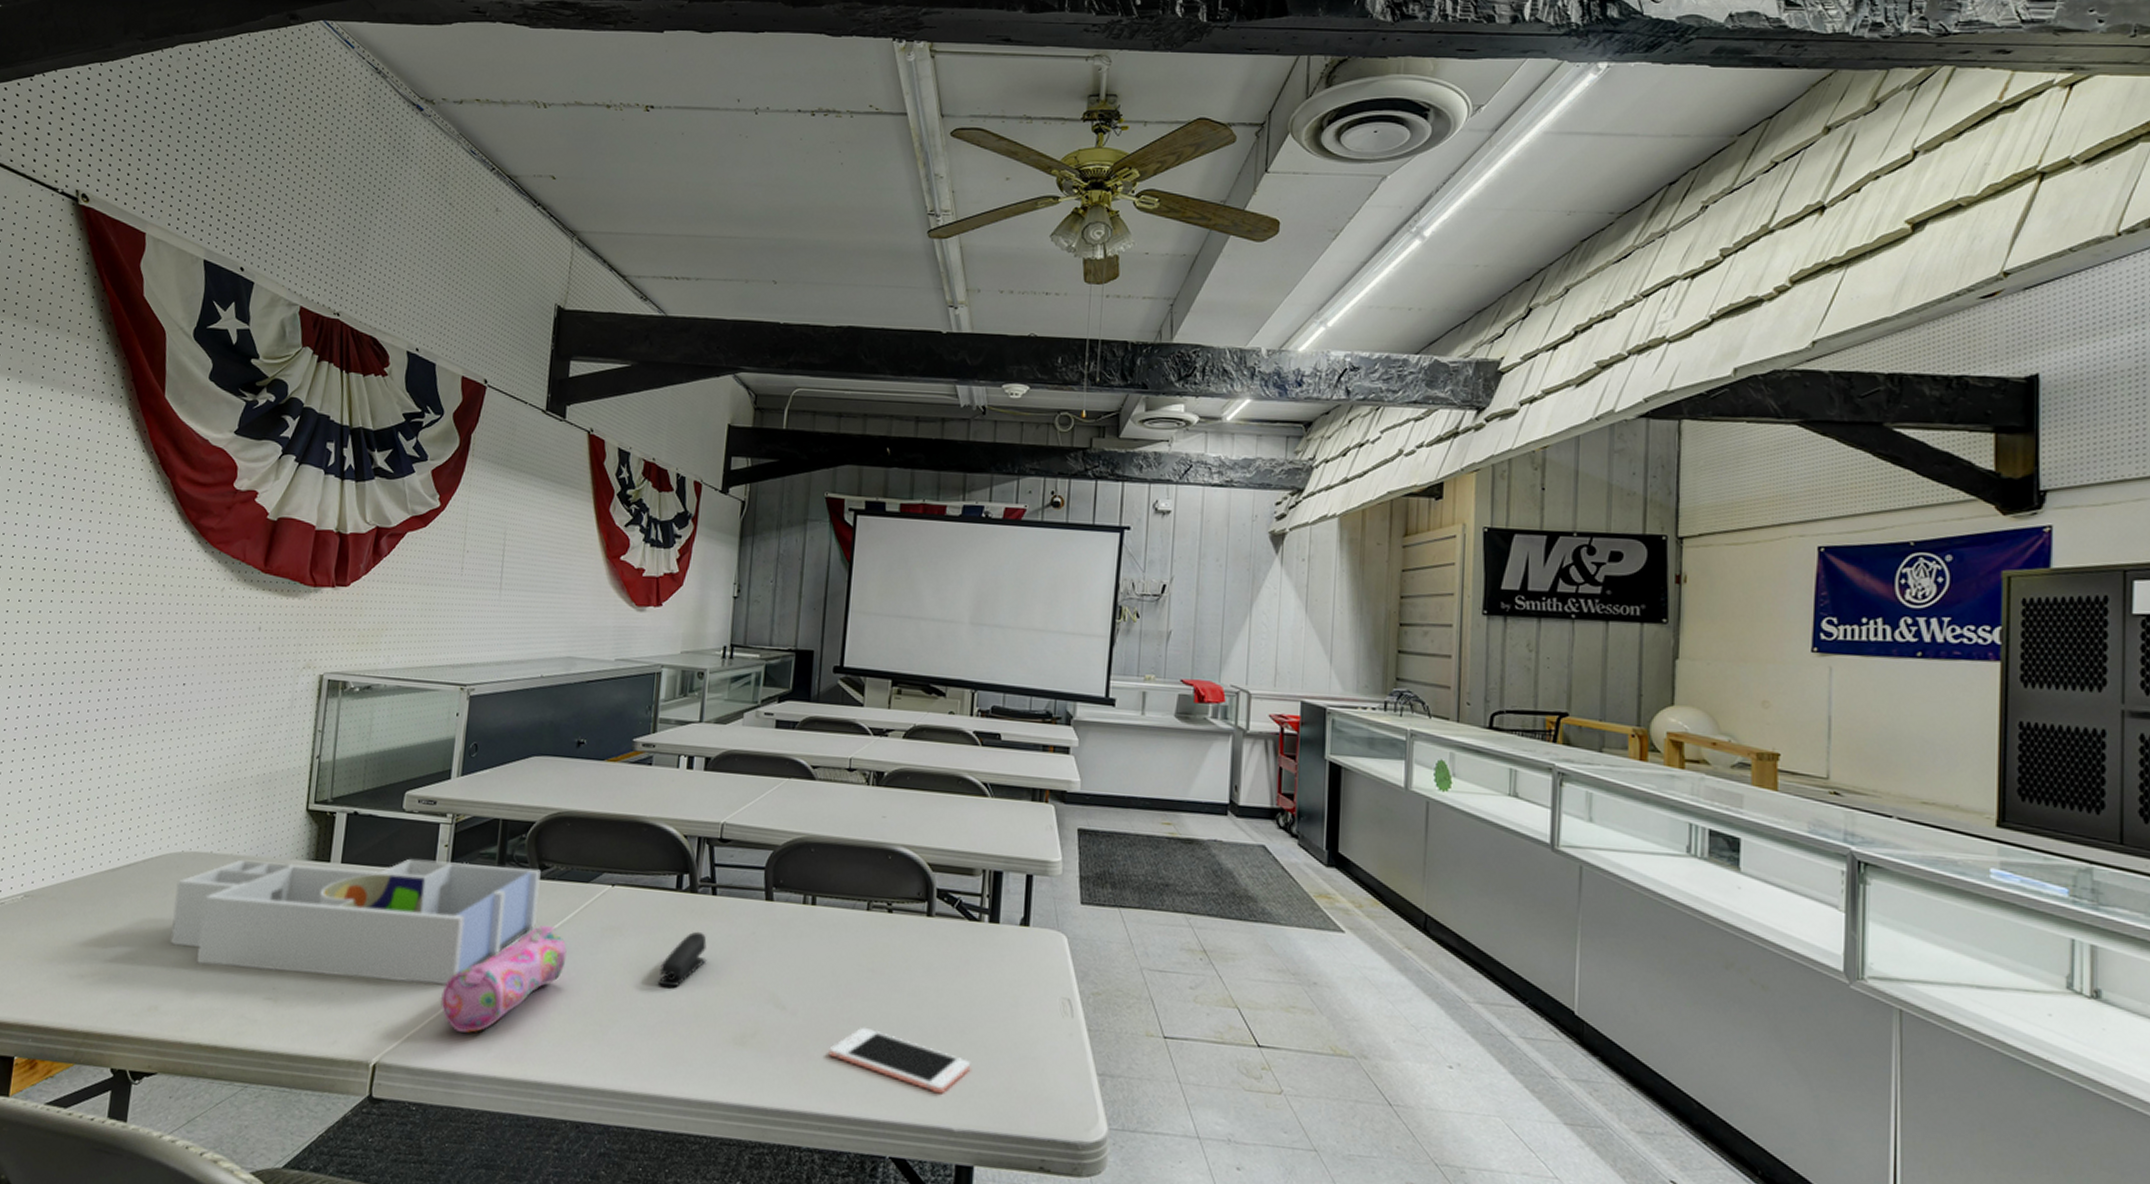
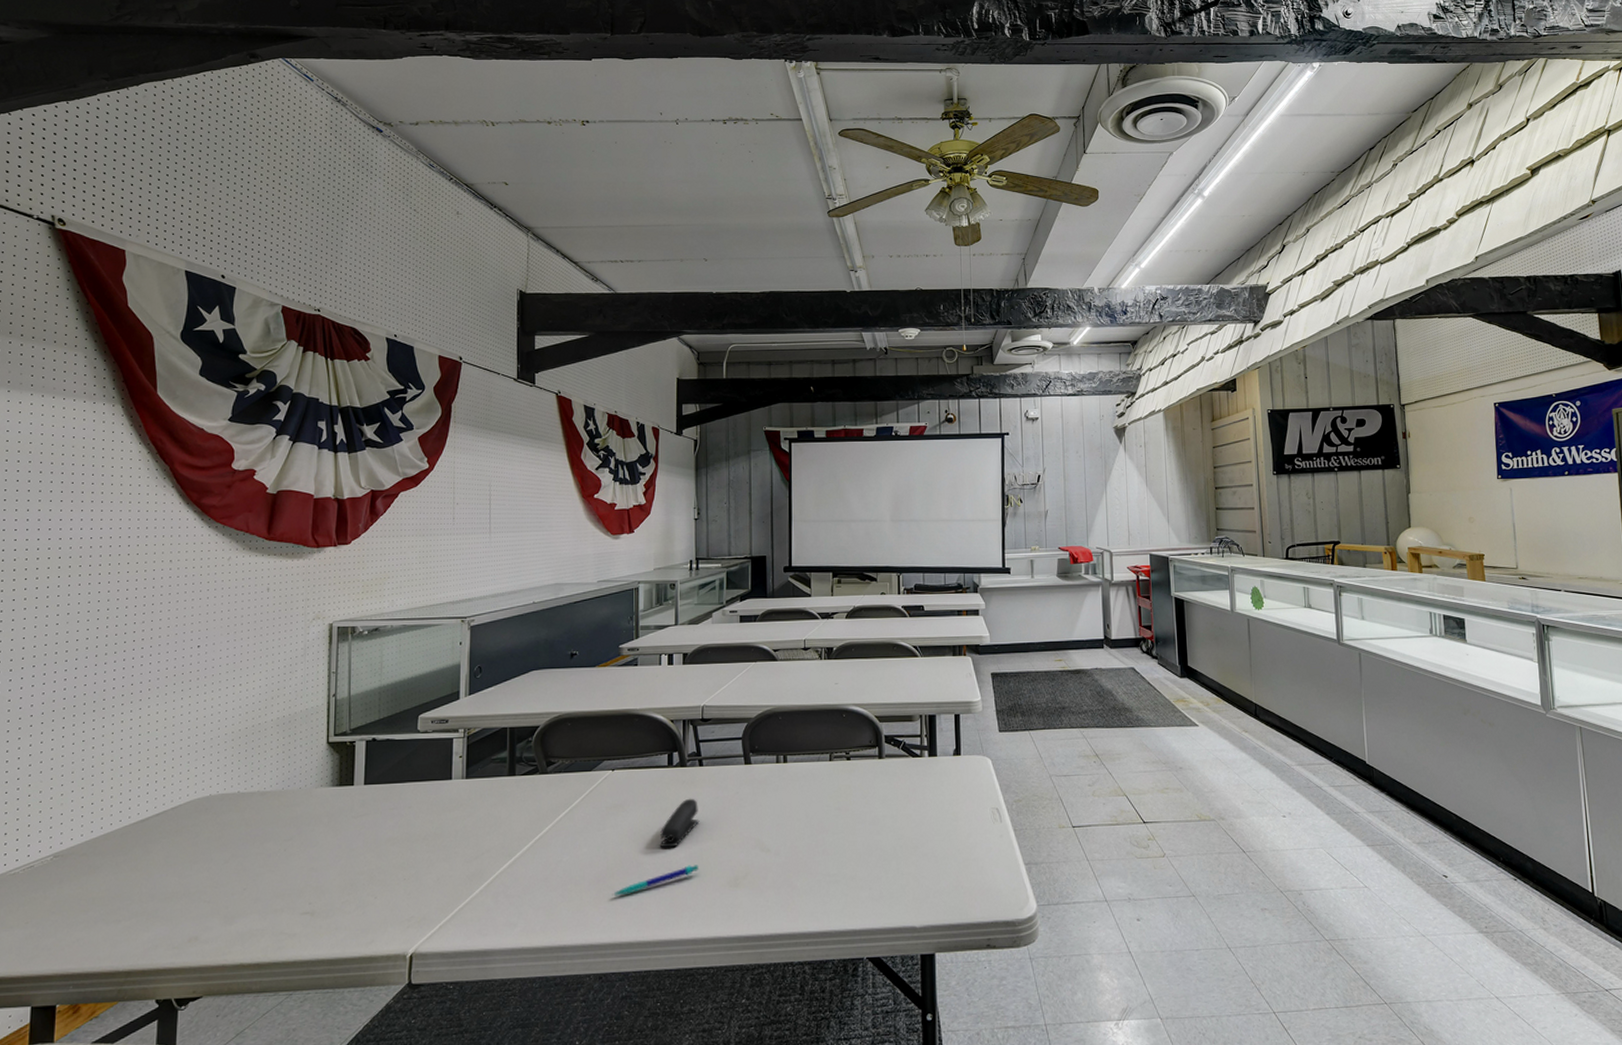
desk organizer: present [170,858,541,985] -> none [205,766,548,893]
pencil case: present [440,925,567,1033] -> none [467,811,577,914]
pen: none [599,1011,701,1035] -> present [612,865,699,896]
cell phone: present [829,1027,971,1094] -> none [809,855,925,900]

